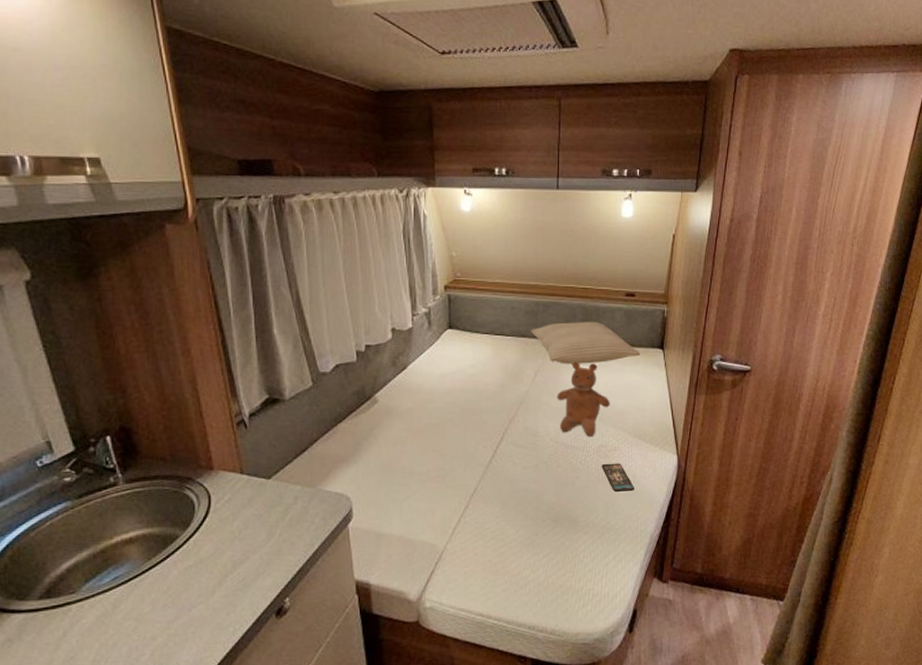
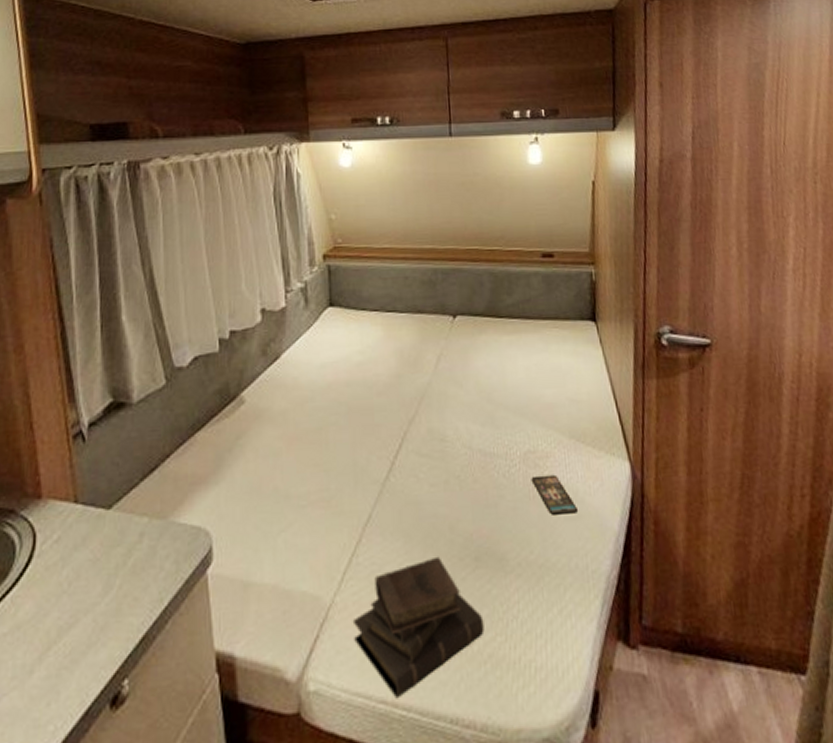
diary: none [459,518,558,613] -> present [352,556,484,699]
pillow: present [531,321,641,364] -> none [429,289,568,346]
teddy bear: present [556,362,610,436] -> none [466,341,535,439]

